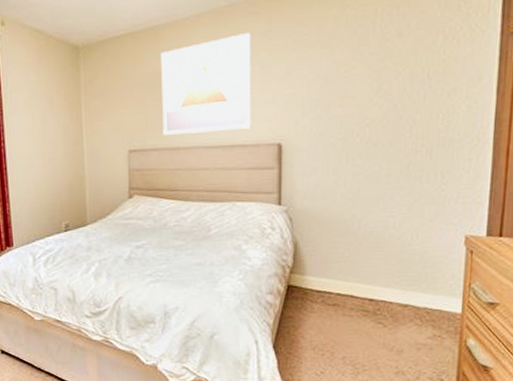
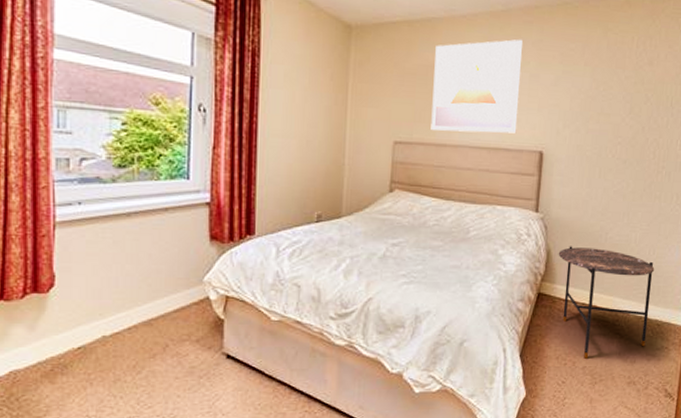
side table: none [306,236,420,349] -> present [558,246,655,359]

